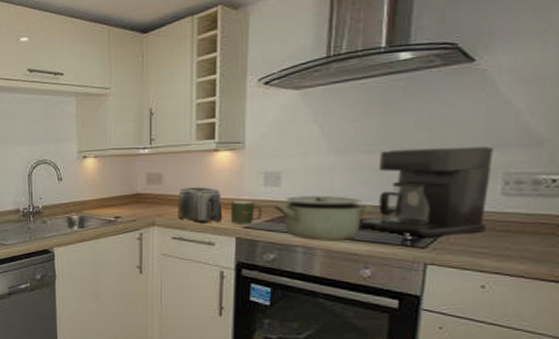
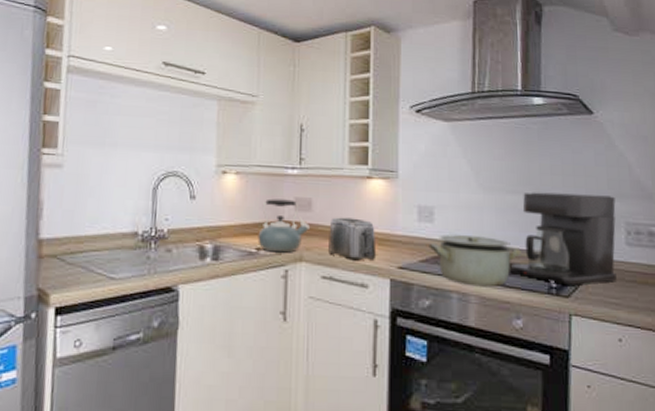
kettle: none [115,175,162,219] -> present [258,198,311,253]
mug: present [230,201,262,225] -> none [384,236,417,265]

